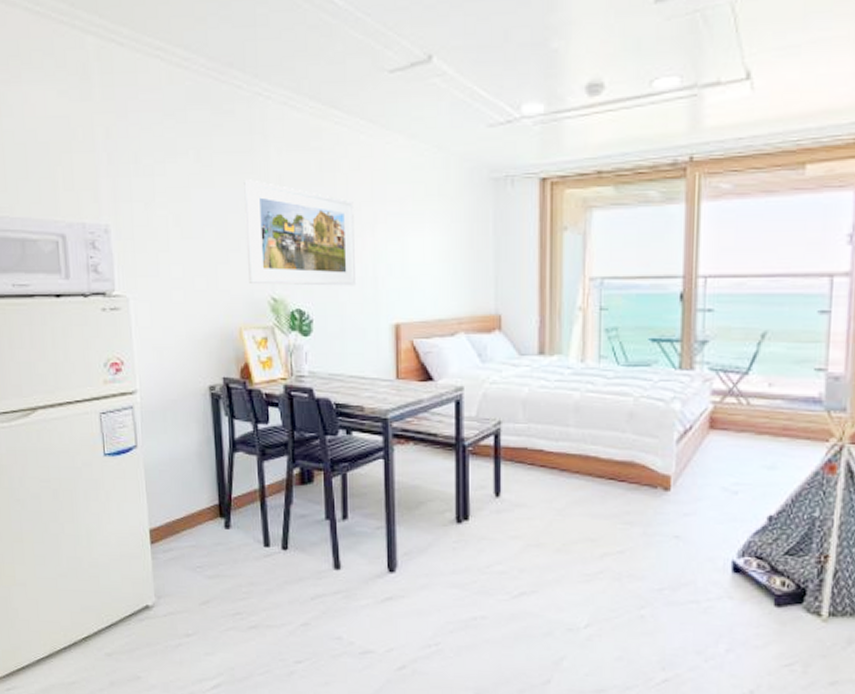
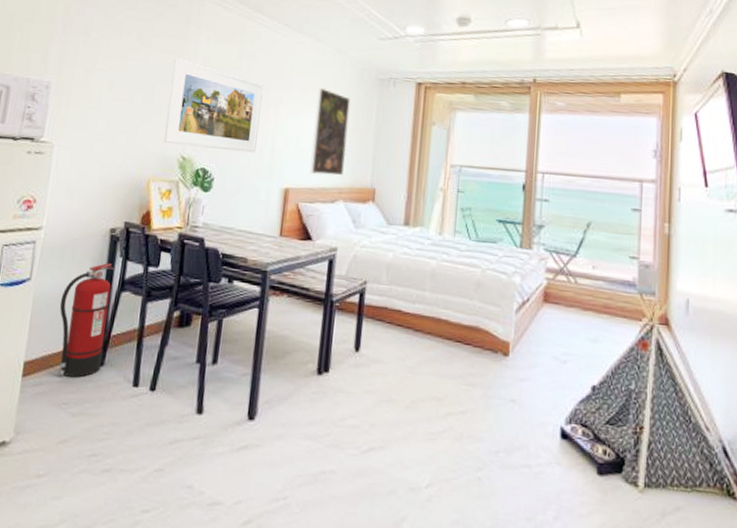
fire extinguisher: none [172,424,229,542] -> present [59,263,115,378]
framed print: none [418,197,462,305] -> present [309,87,351,176]

